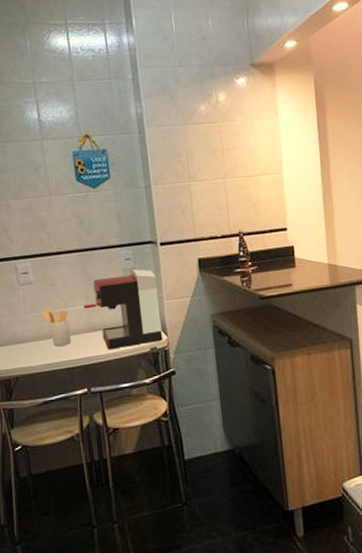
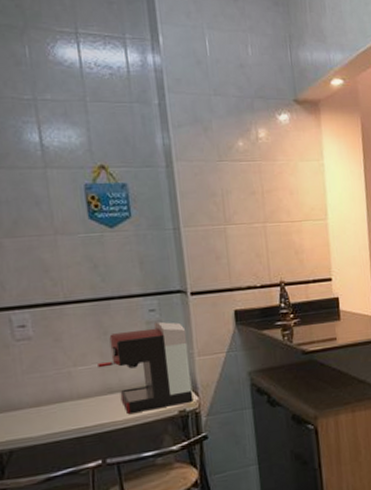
utensil holder: present [40,309,72,347] -> none [41,368,82,413]

